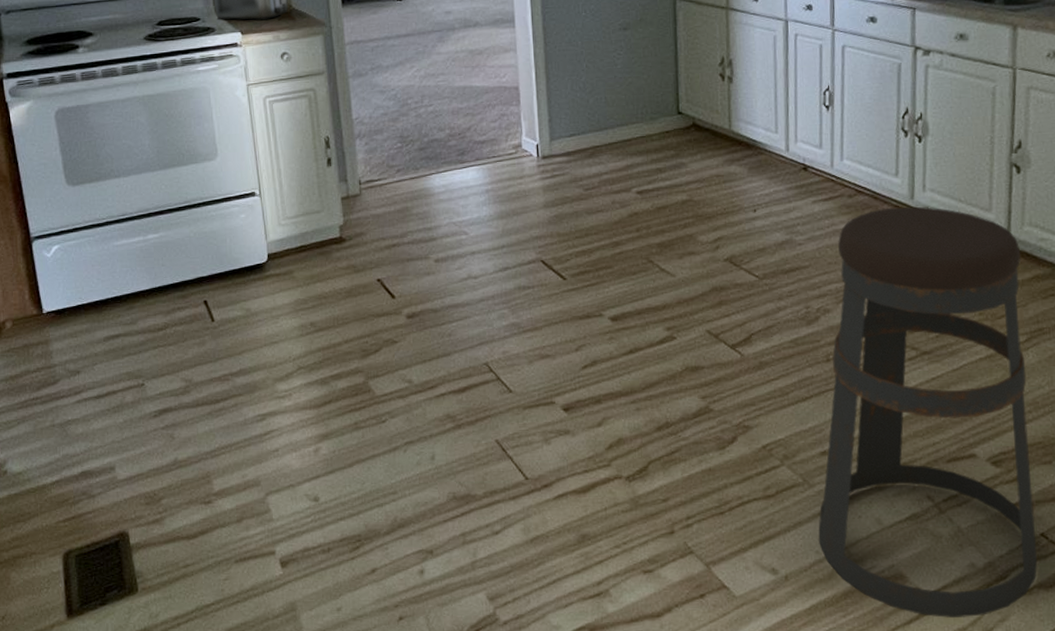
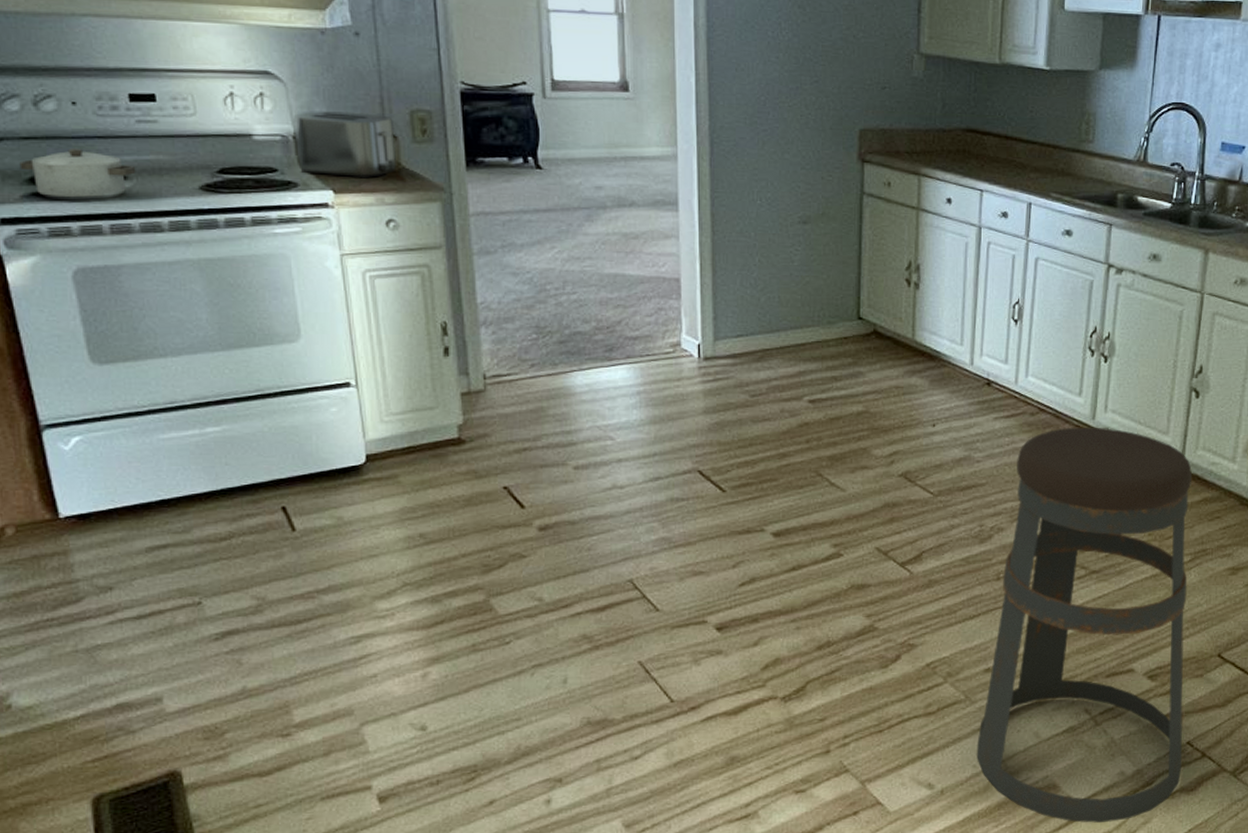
cooking pot: none [20,14,100,57] -> present [19,147,136,201]

